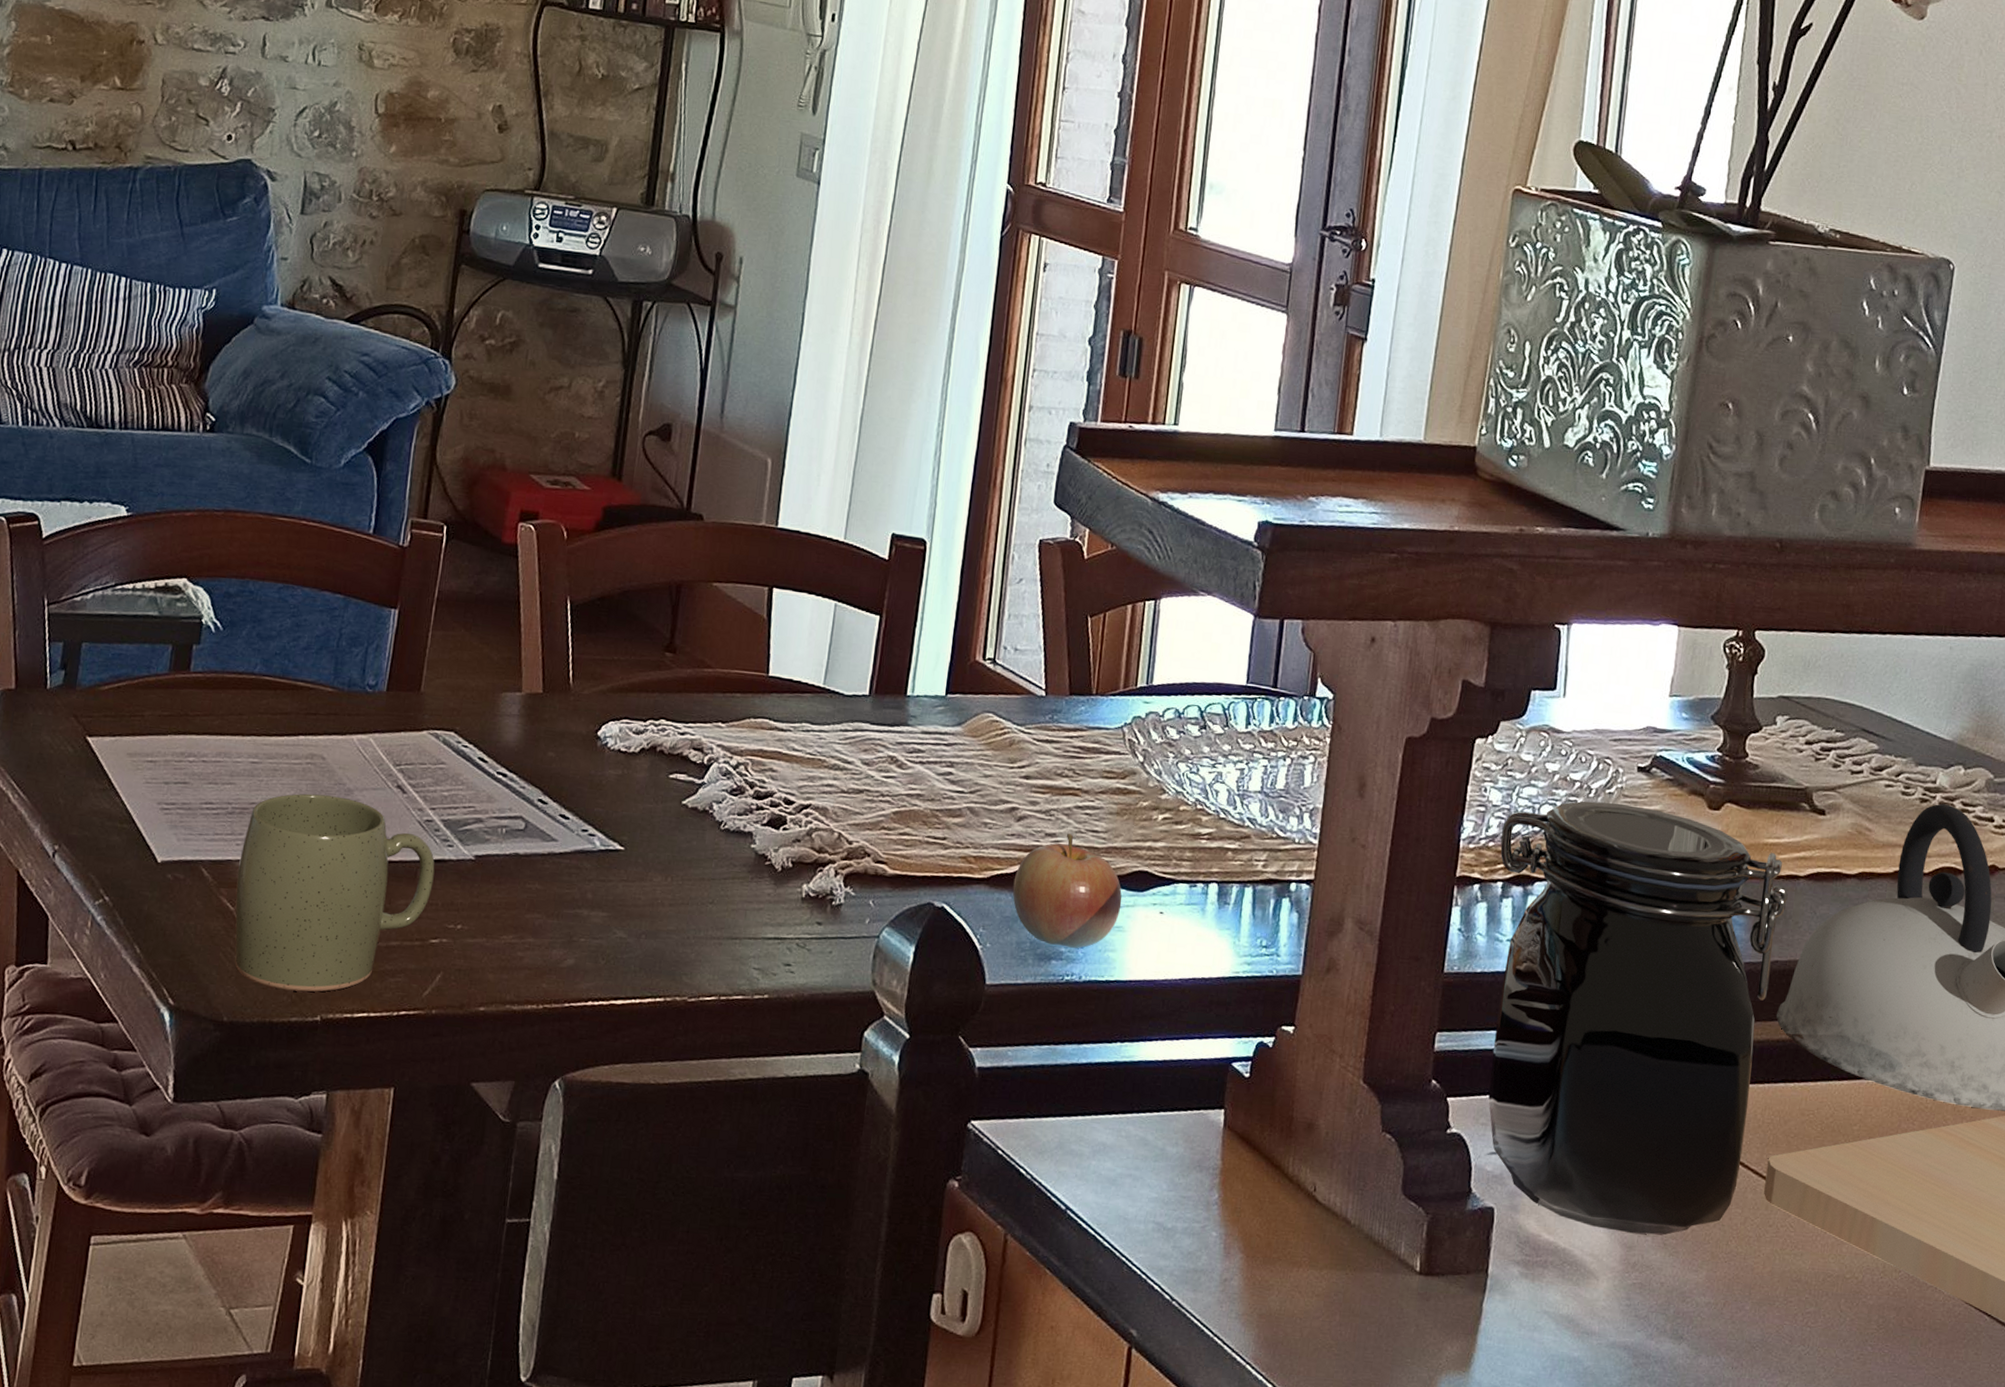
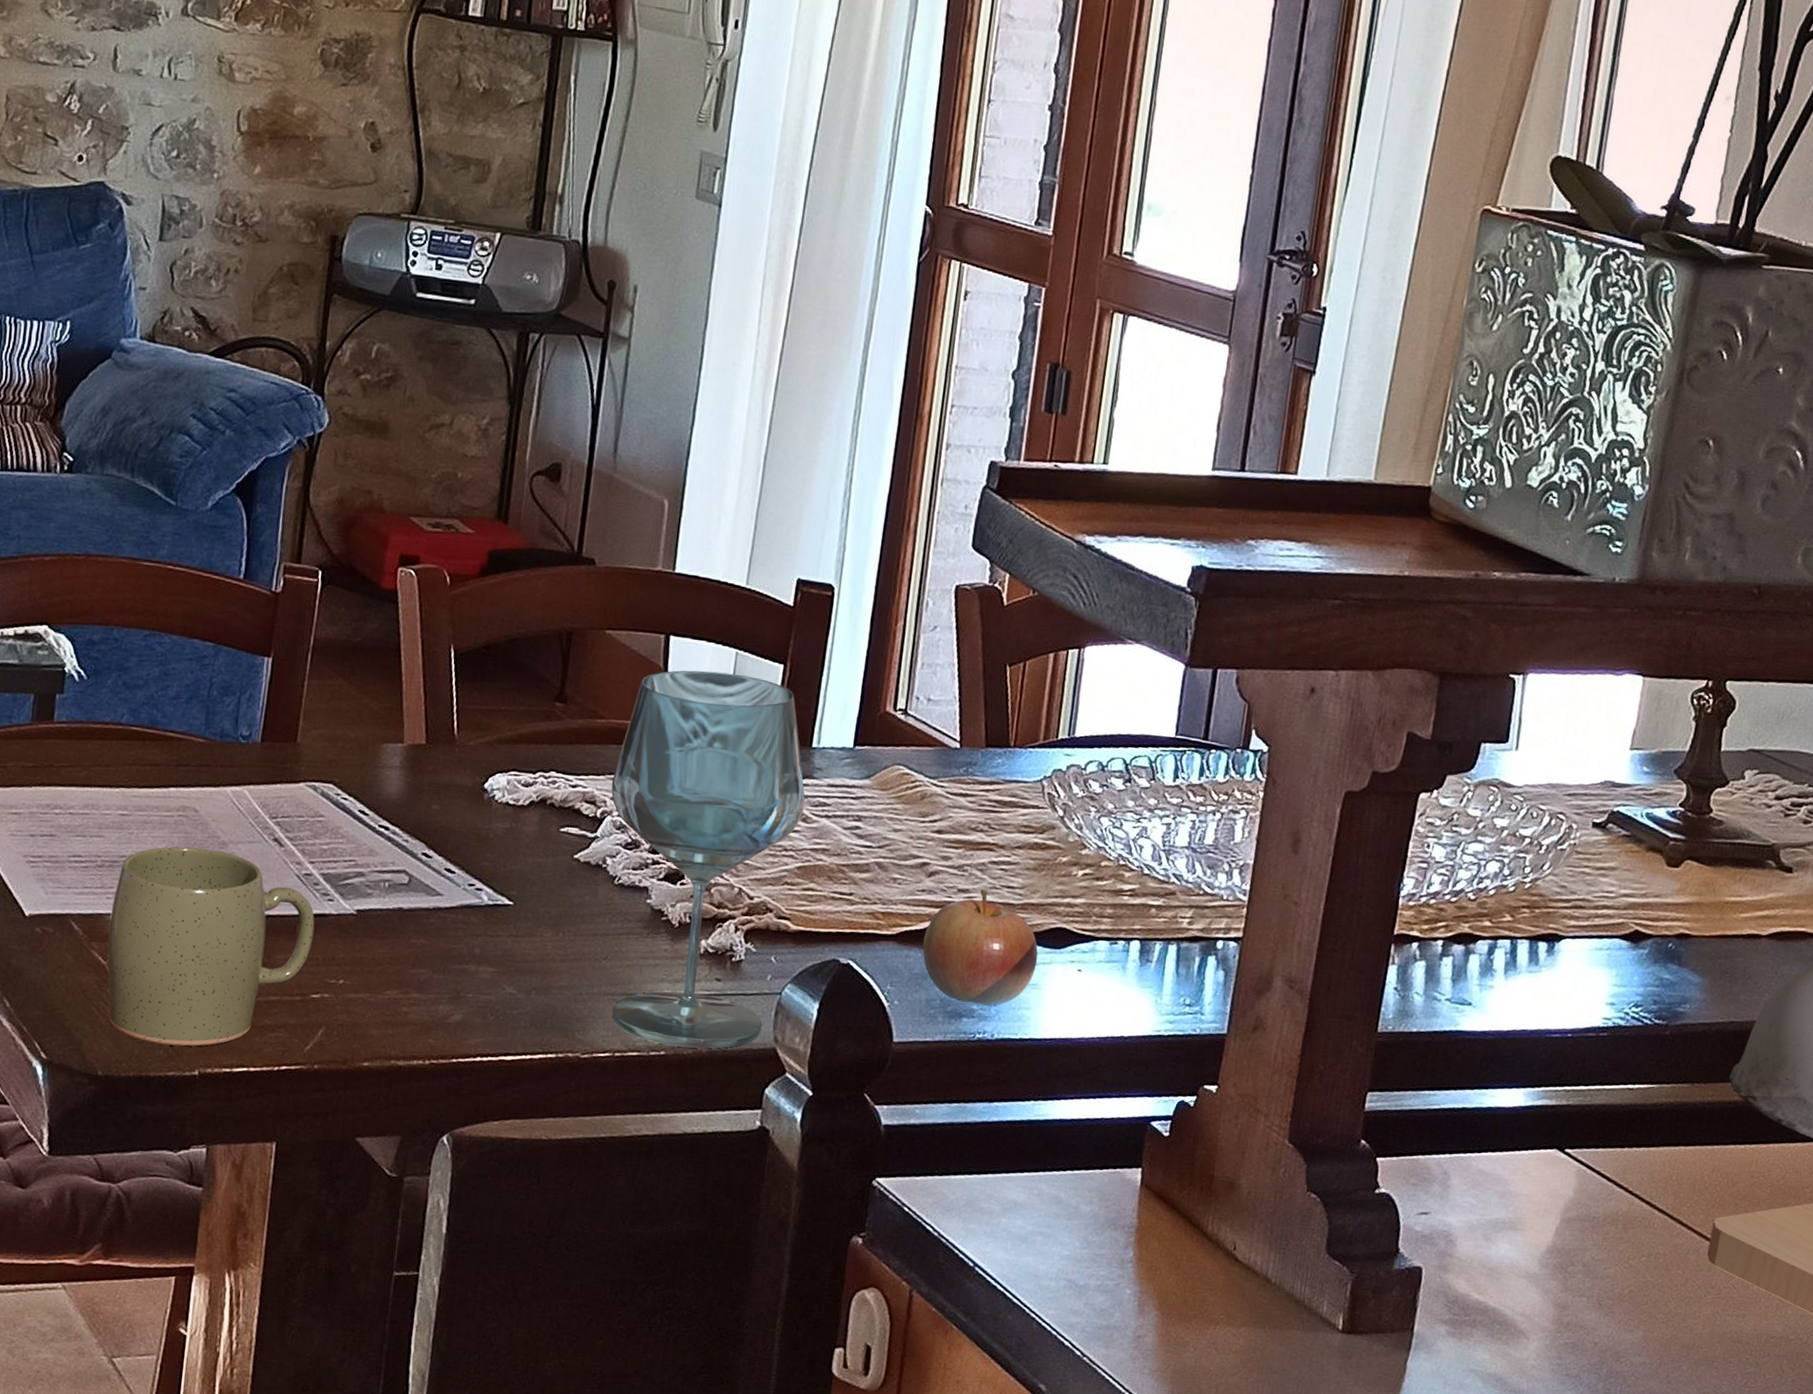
wine glass: none [717,621,901,993] -> present [611,670,806,1049]
jar: present [1488,801,1788,1235] -> none [1420,857,1748,1295]

